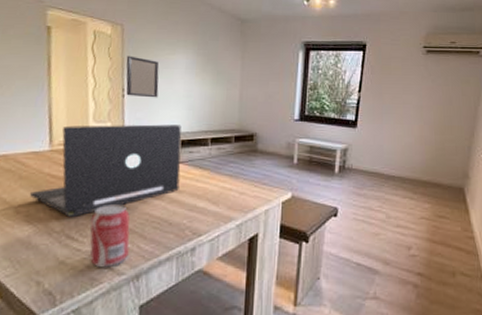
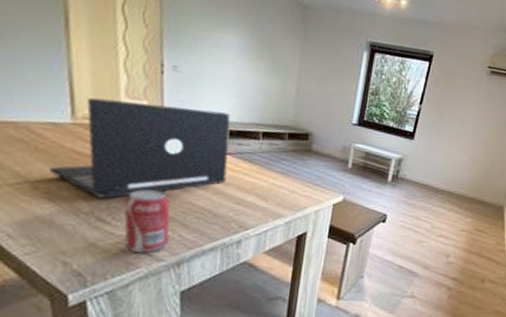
home mirror: present [125,55,160,98] -> none [165,25,206,80]

